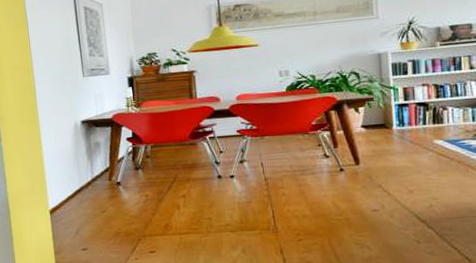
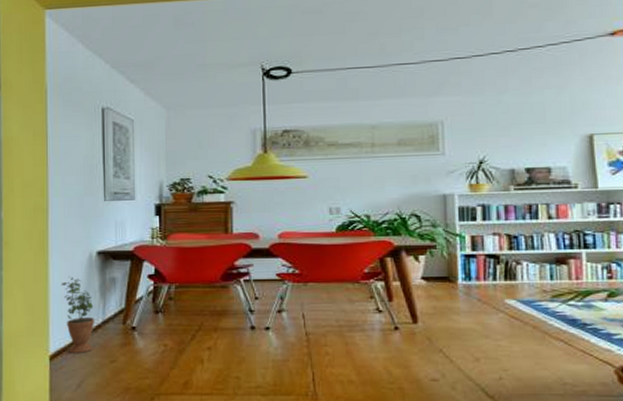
potted plant: none [53,143,86,208] -> present [62,276,95,354]

